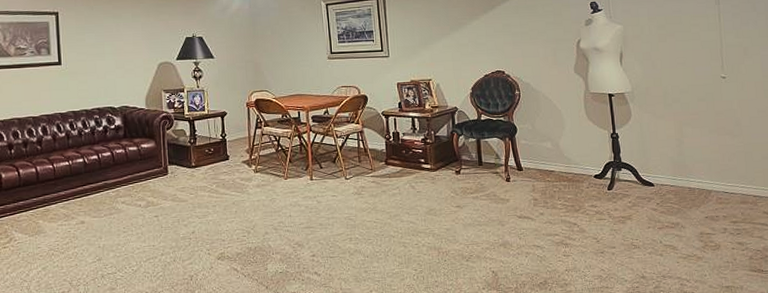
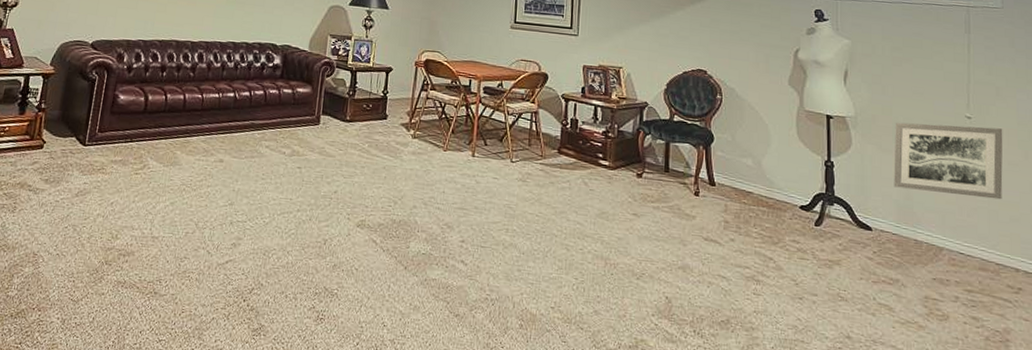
wall art: none [665,83,755,147] -> present [894,122,1003,200]

